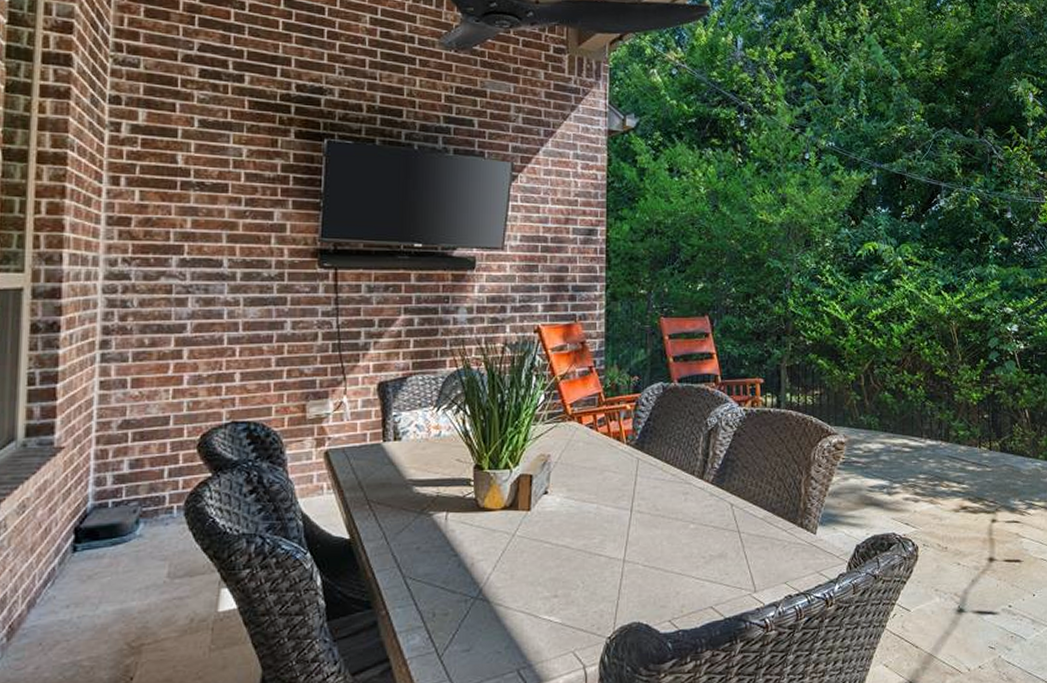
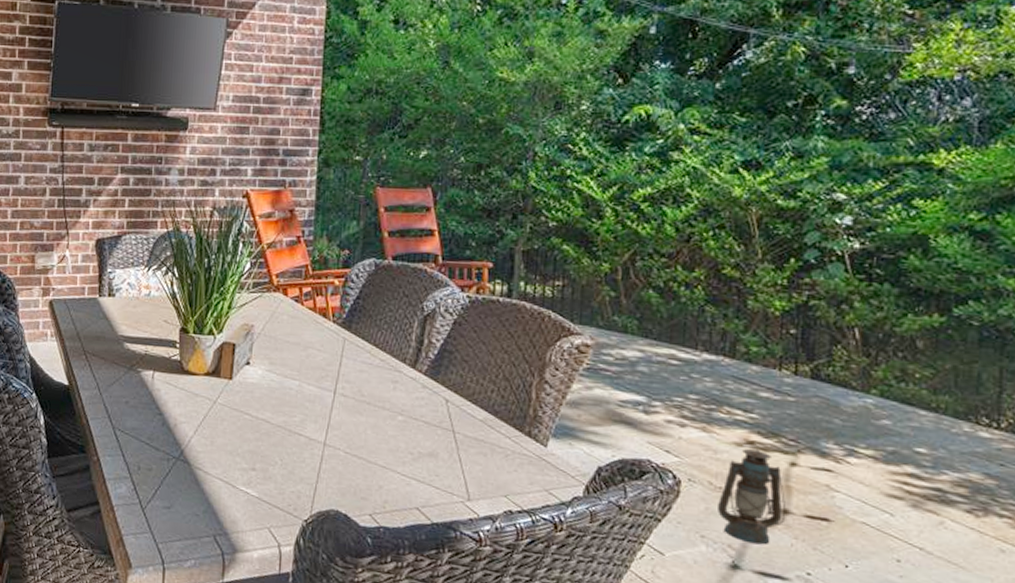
lantern: none [945,512,992,590] -> present [718,448,787,545]

